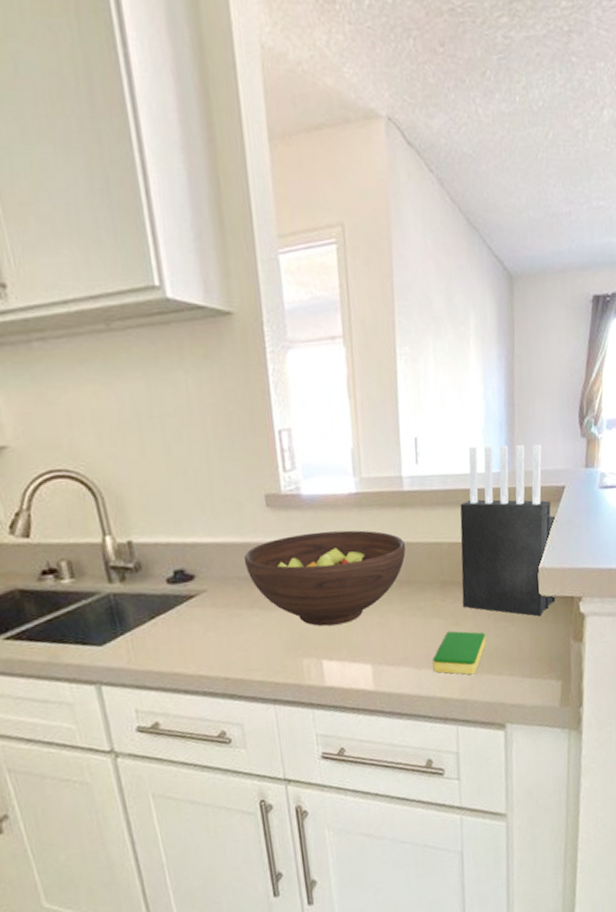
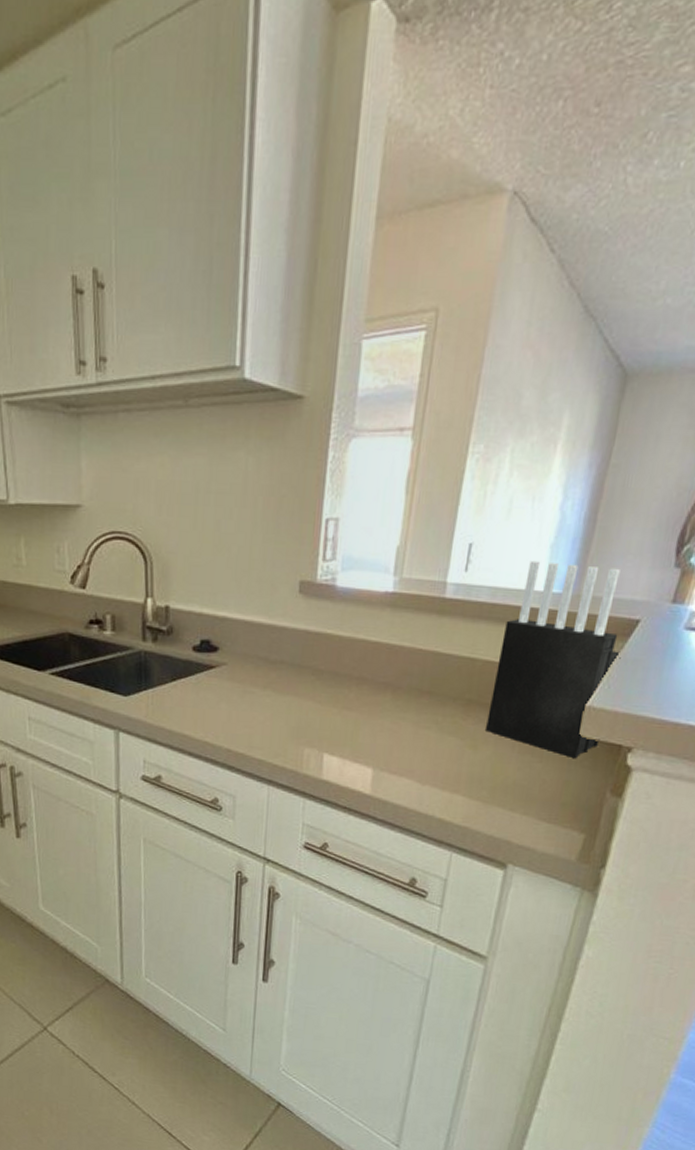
fruit bowl: present [243,530,406,627] -> none [267,625,436,722]
dish sponge: present [432,631,486,675] -> none [438,752,506,804]

